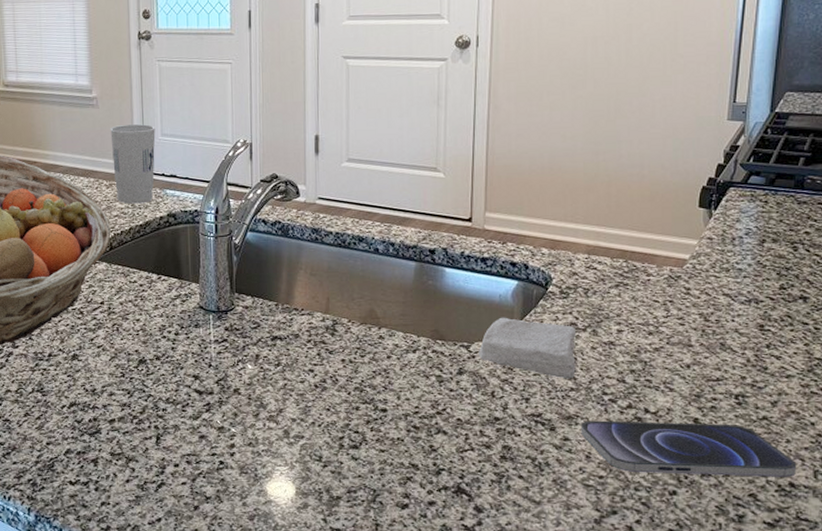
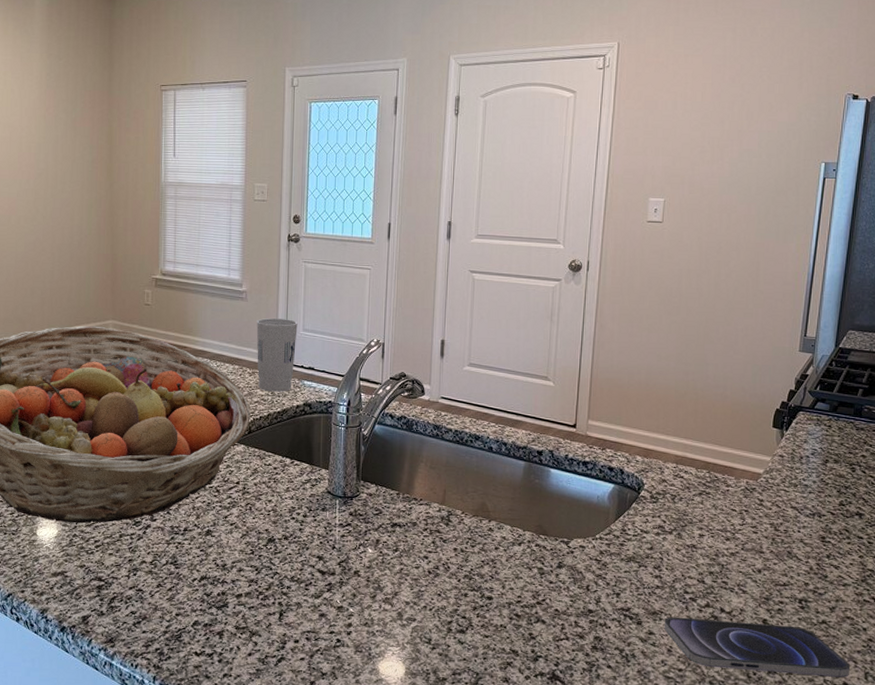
soap bar: present [479,317,576,379] -> none [577,517,663,577]

